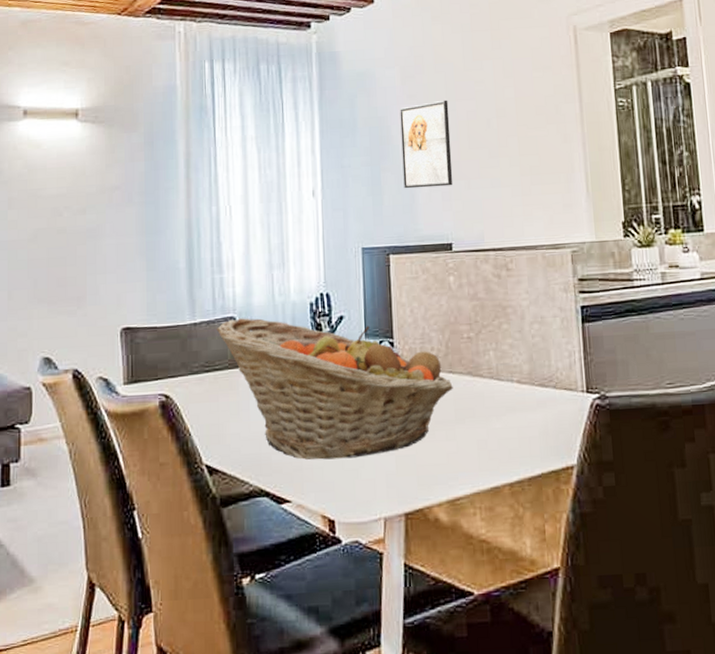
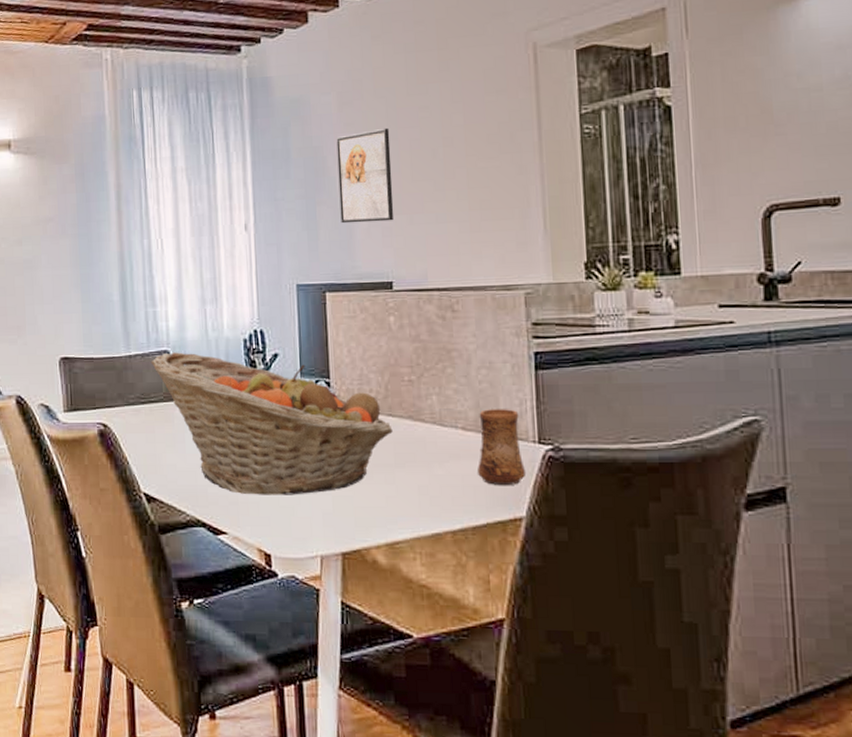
cup: none [532,361,577,435] -> present [478,409,527,485]

